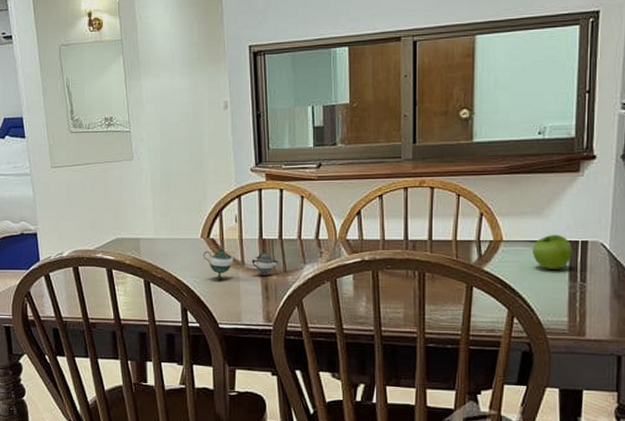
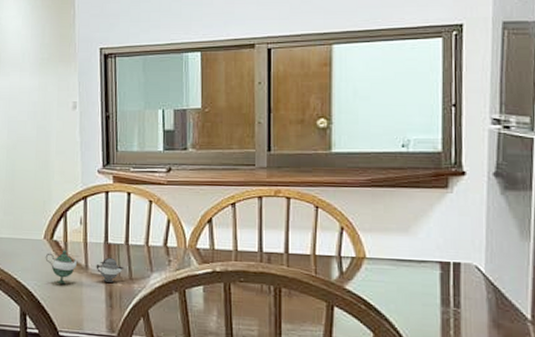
fruit: present [532,235,572,269] -> none [398,254,443,292]

